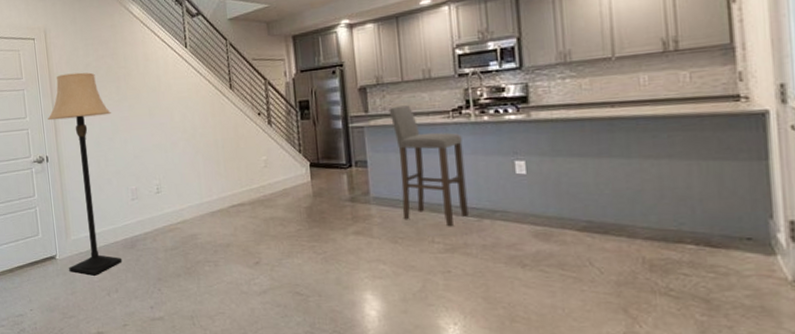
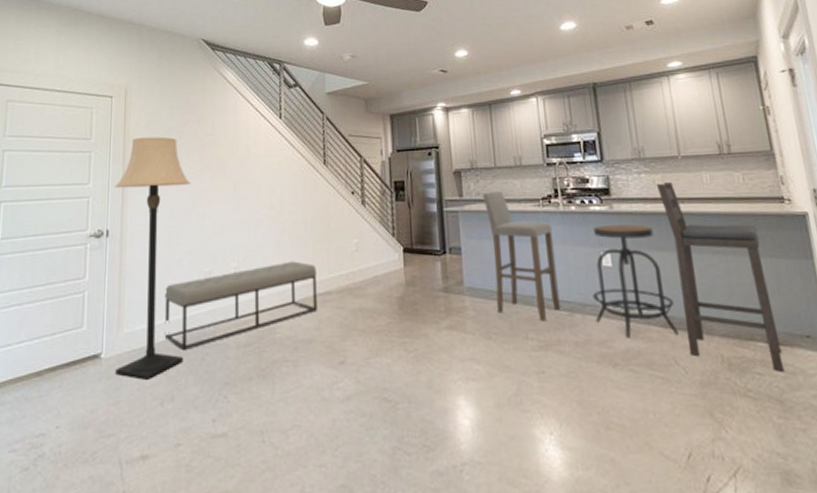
bench: none [100,178,232,253] -> present [164,261,318,350]
bar stool: none [503,132,598,241] -> present [593,224,680,338]
bar stool: none [582,86,716,272] -> present [656,182,785,371]

